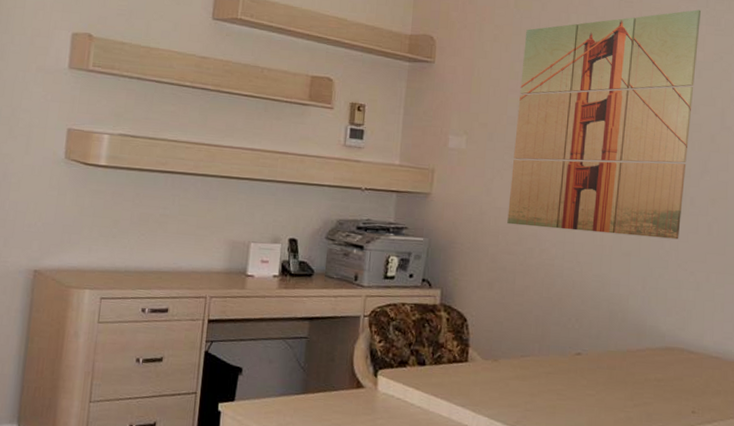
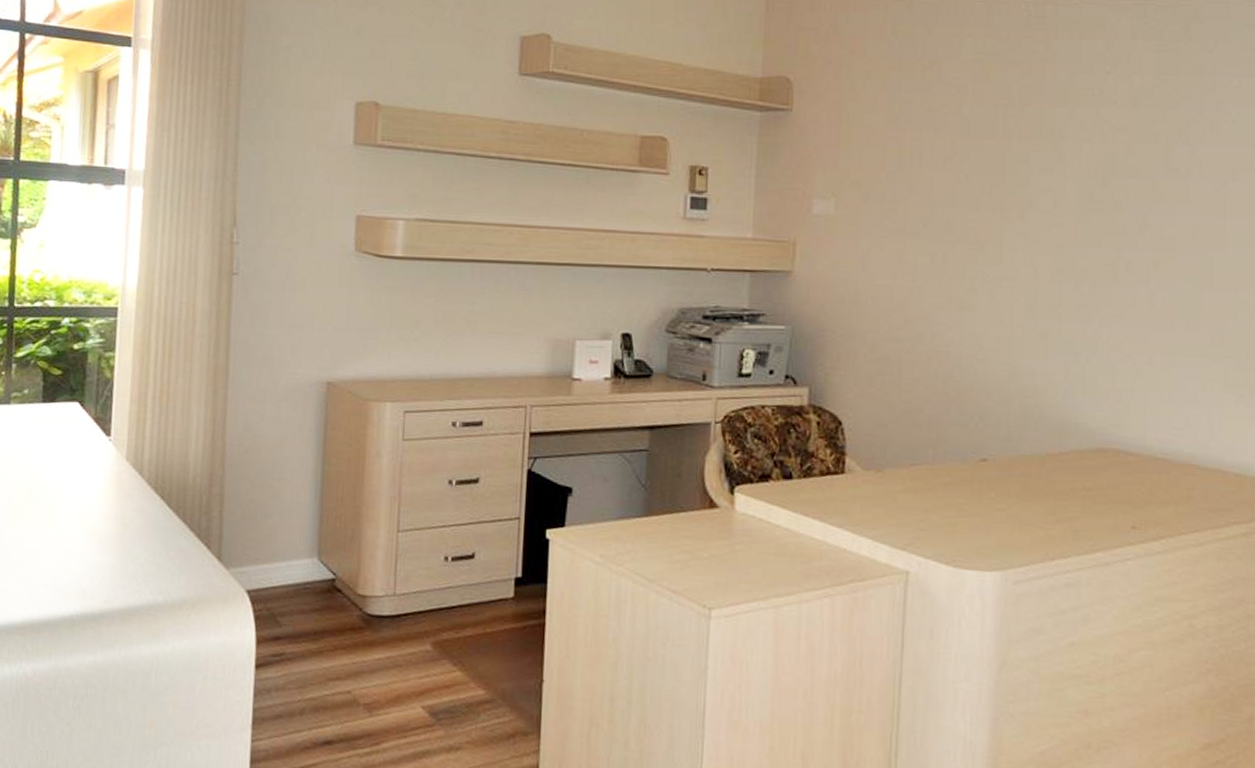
wall art: present [507,9,702,240] -> none [889,21,1137,315]

